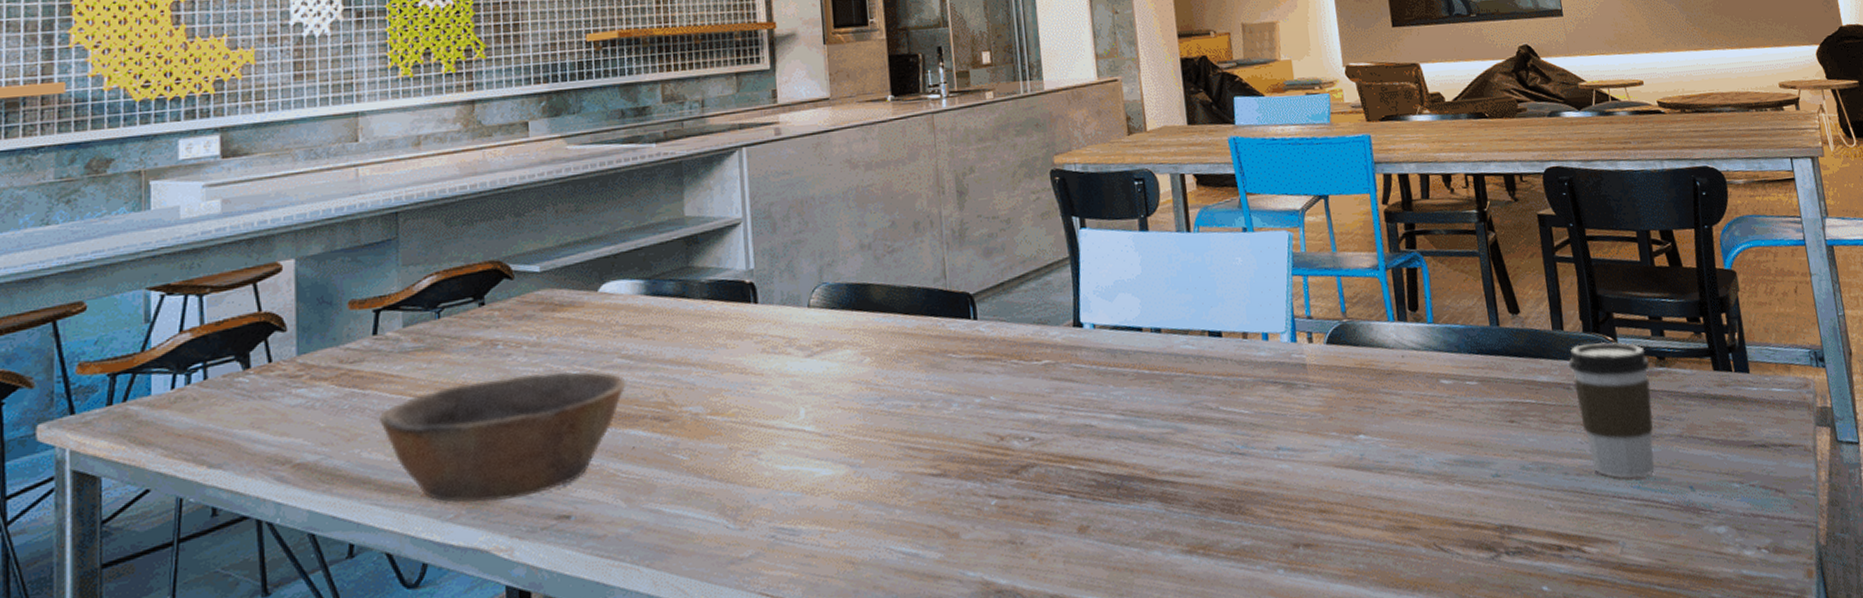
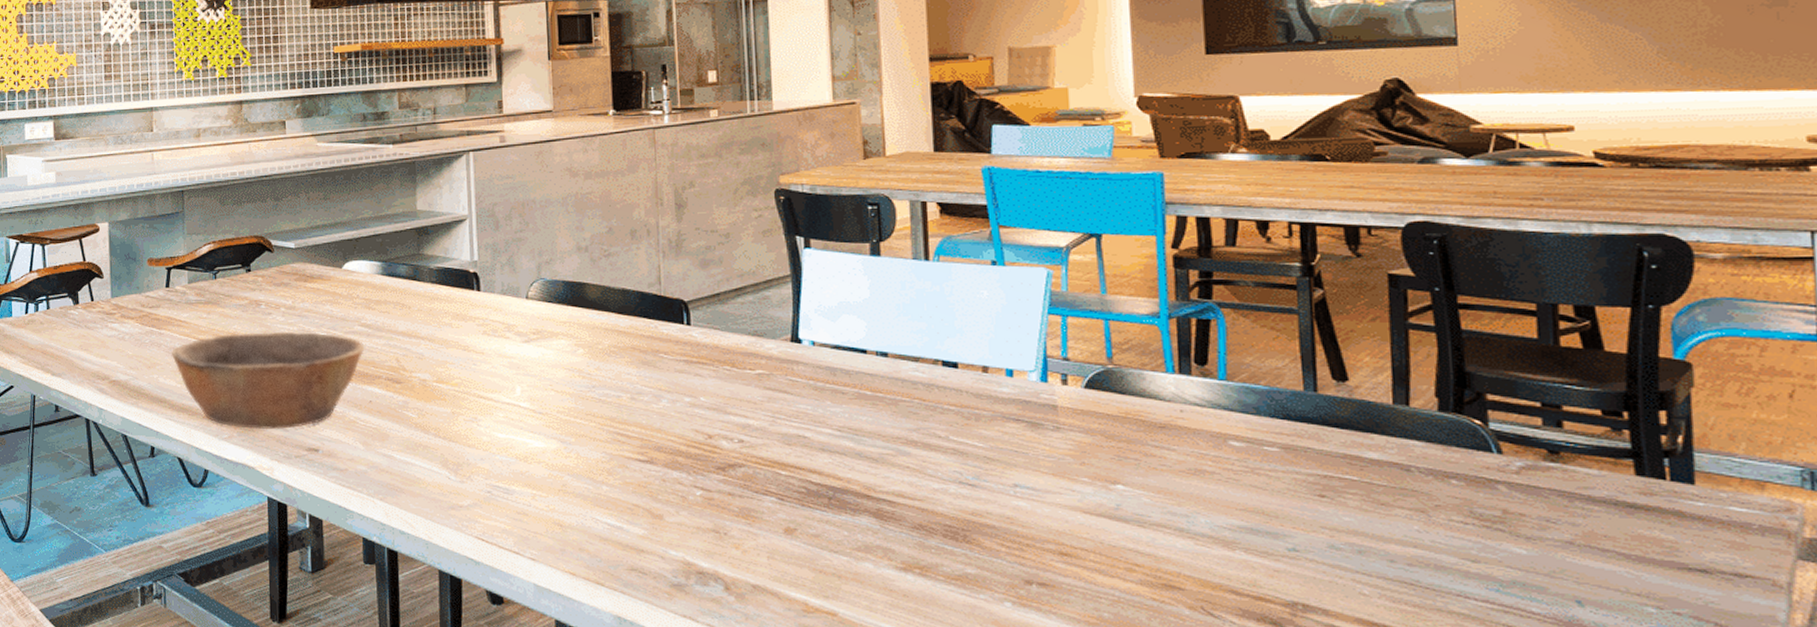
coffee cup: present [1568,341,1655,479] -> none [1412,424,1536,580]

